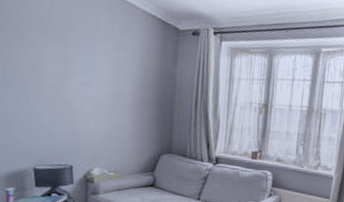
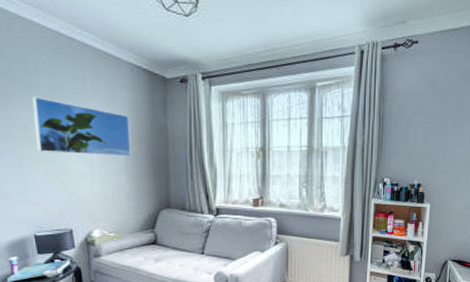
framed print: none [45,33,140,101] -> present [32,96,131,157]

